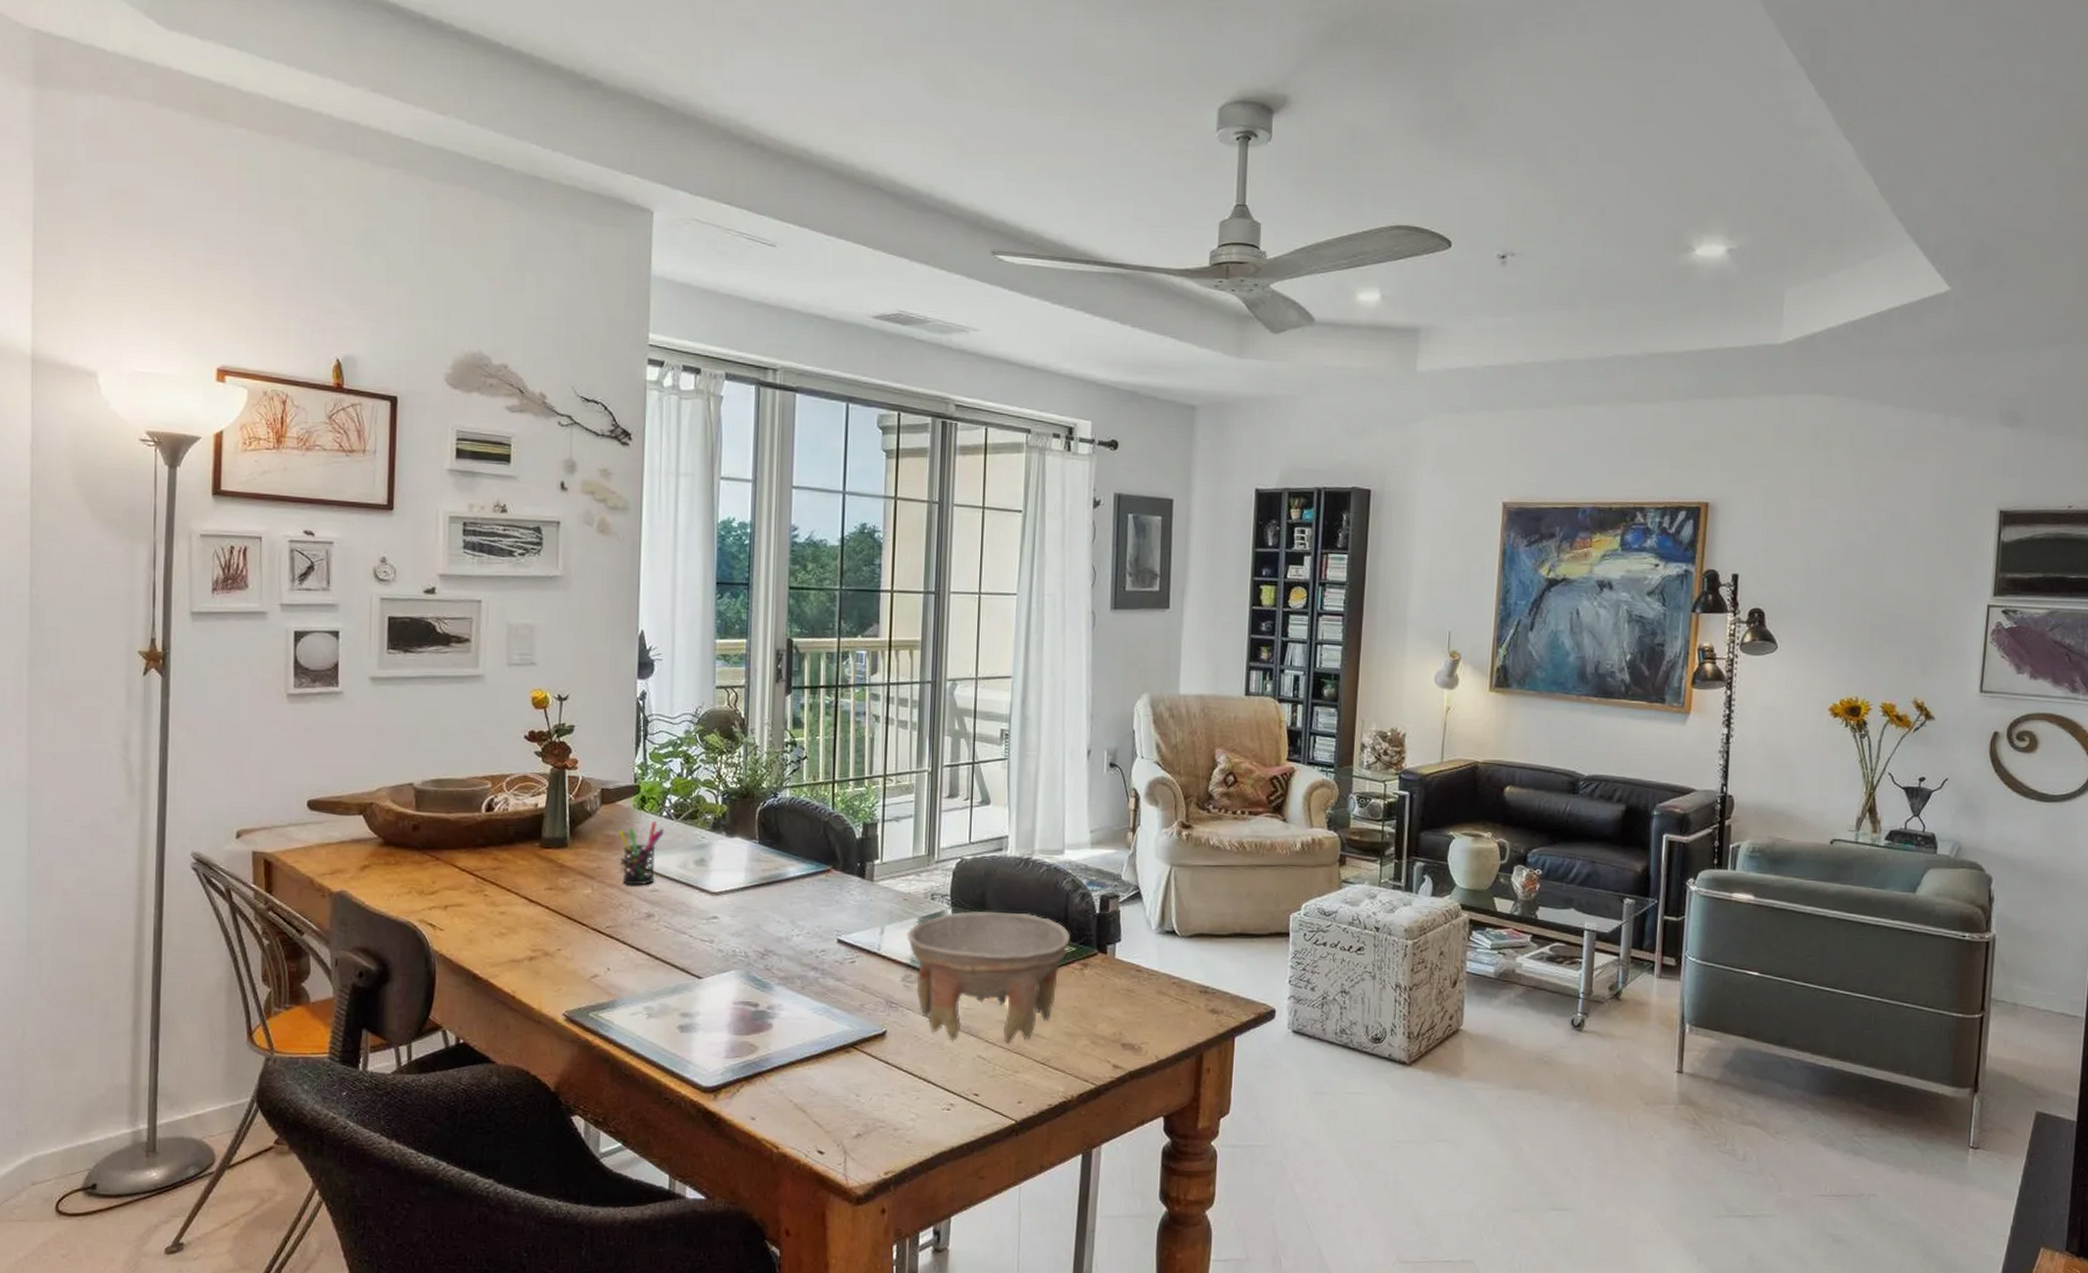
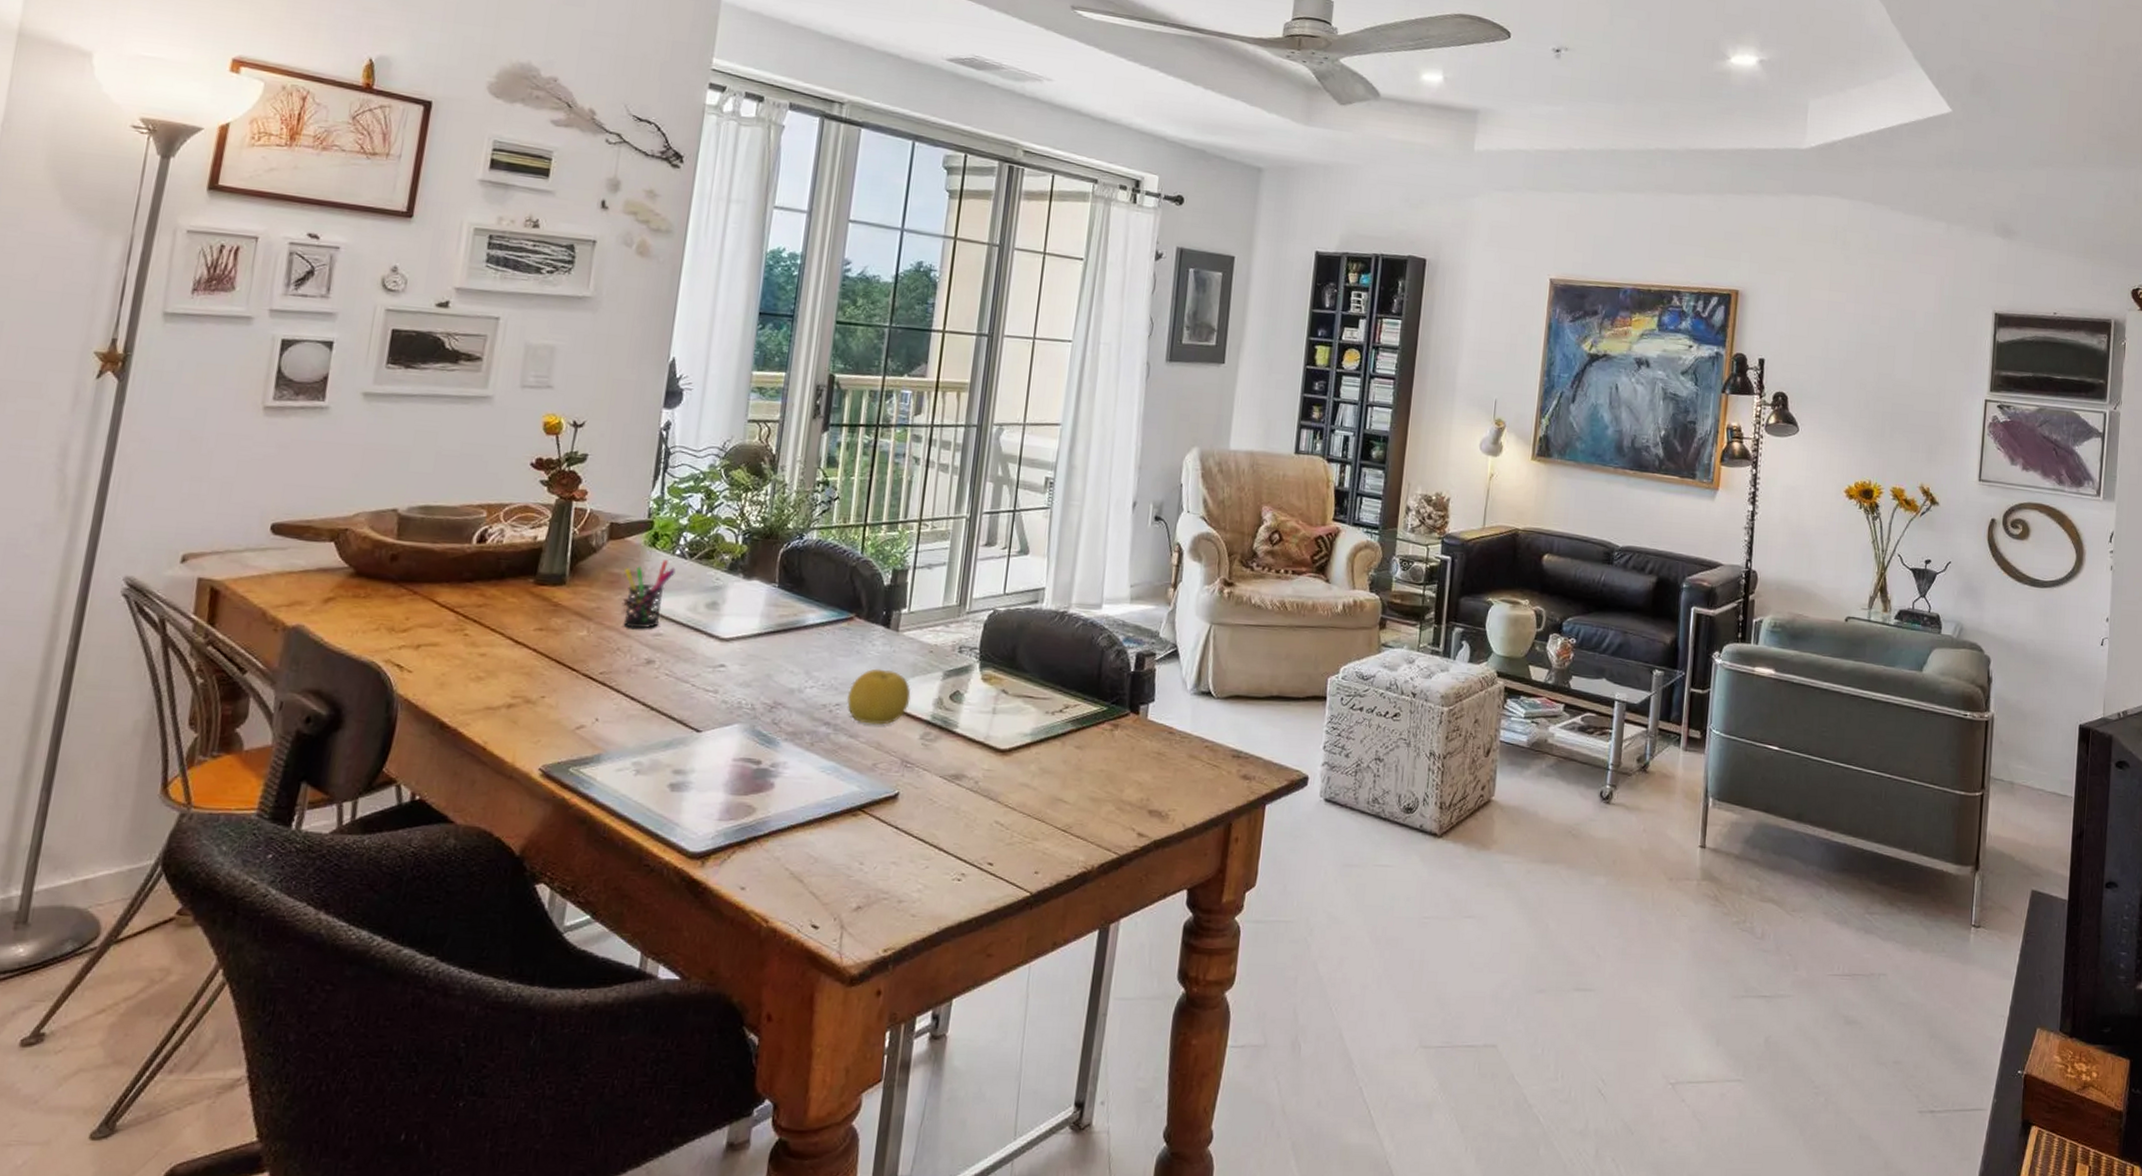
fruit: none [830,916,890,969] -> present [846,668,911,725]
bowl: present [907,910,1070,1043] -> none [929,665,1103,808]

